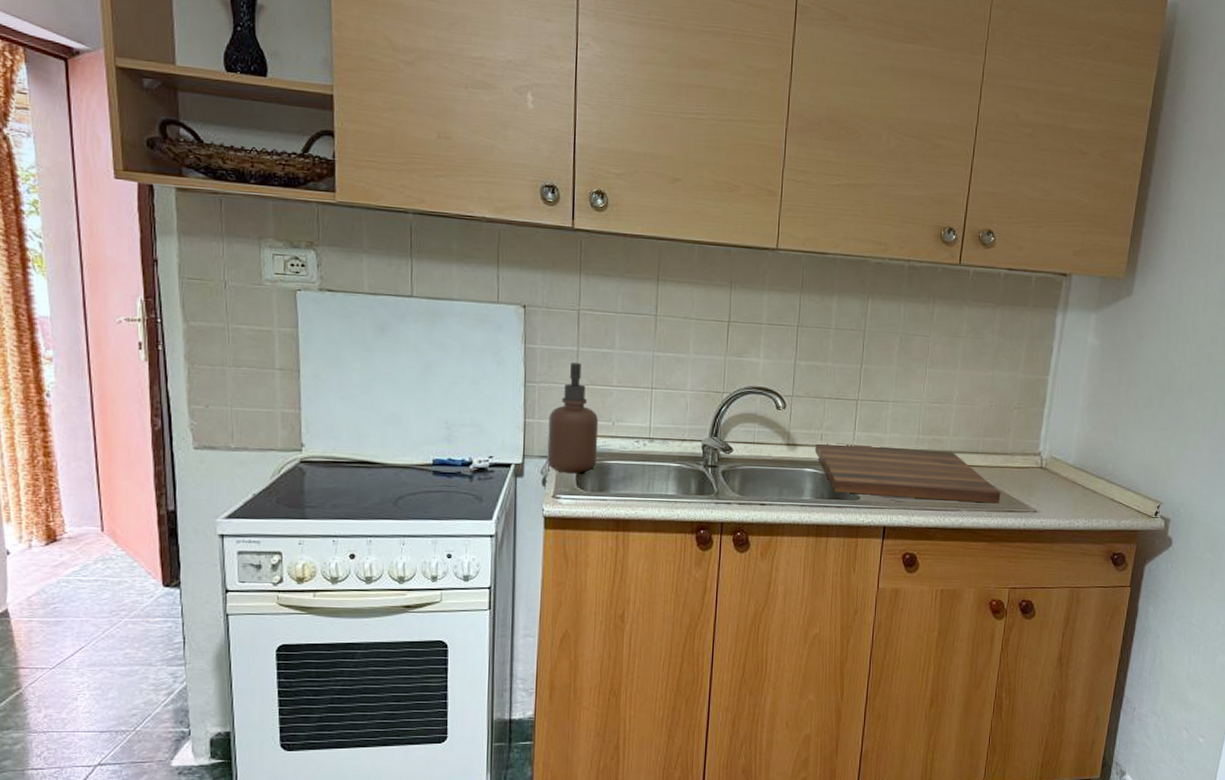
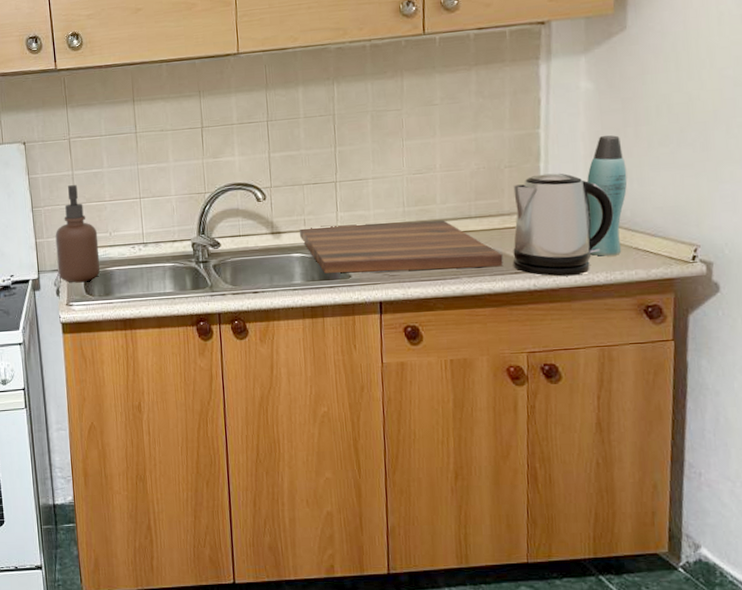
kettle: none [1008,419,1099,519] -> present [512,173,614,277]
bottle: none [1075,390,1115,504] -> present [587,135,628,256]

